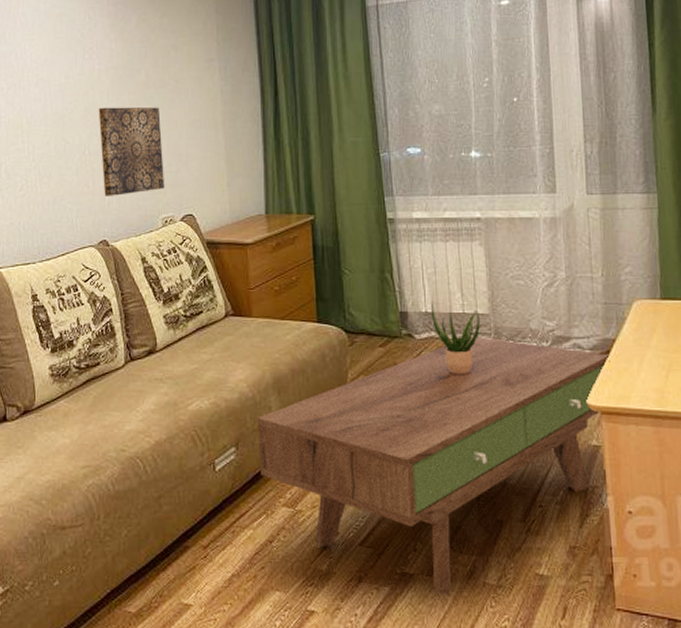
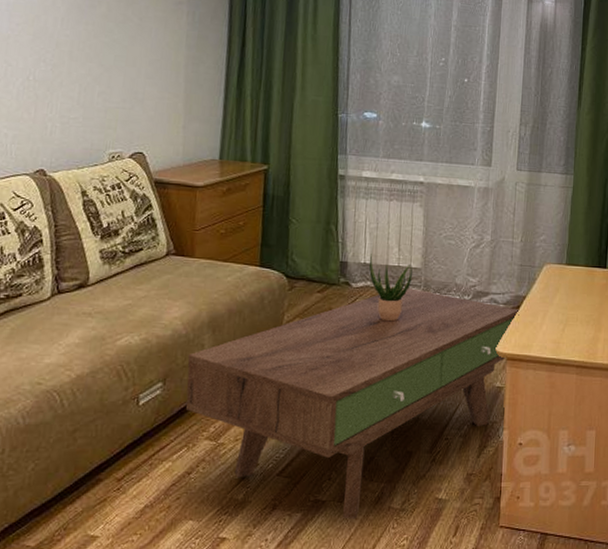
wall art: present [98,107,165,196] -> none [46,34,119,126]

